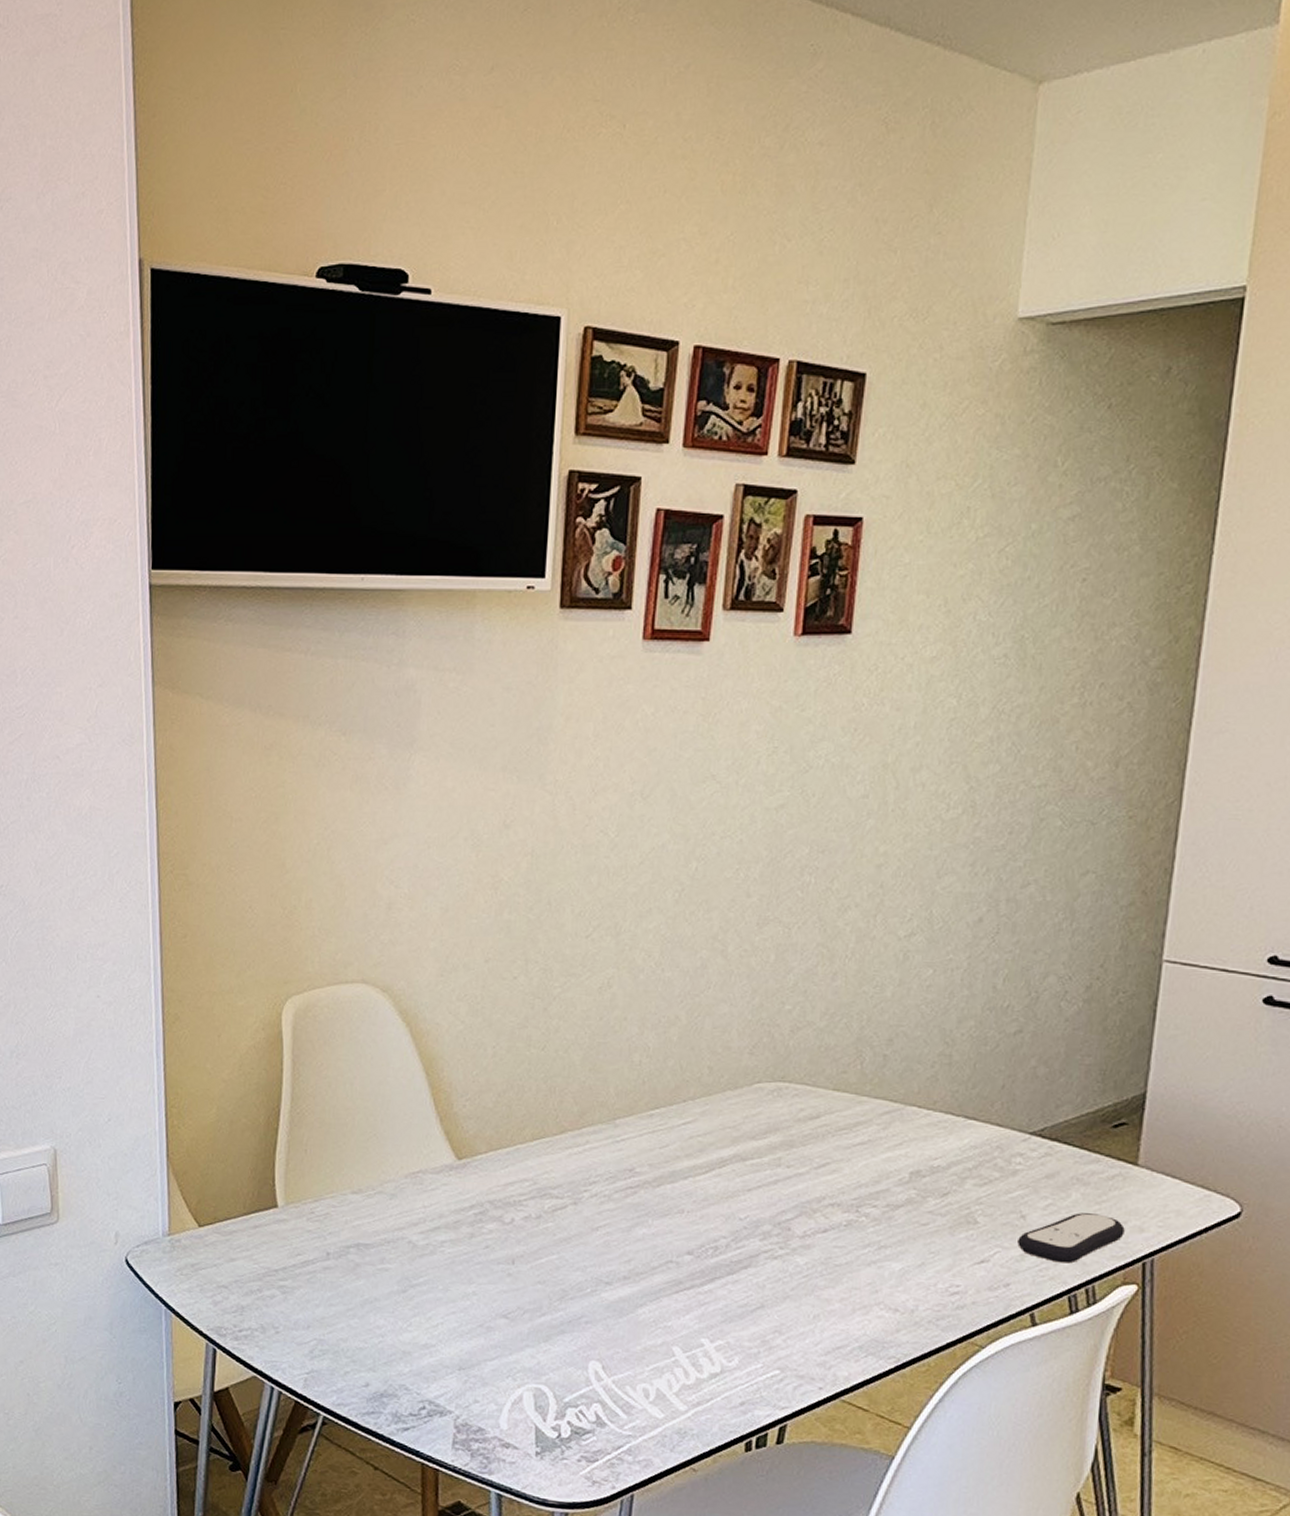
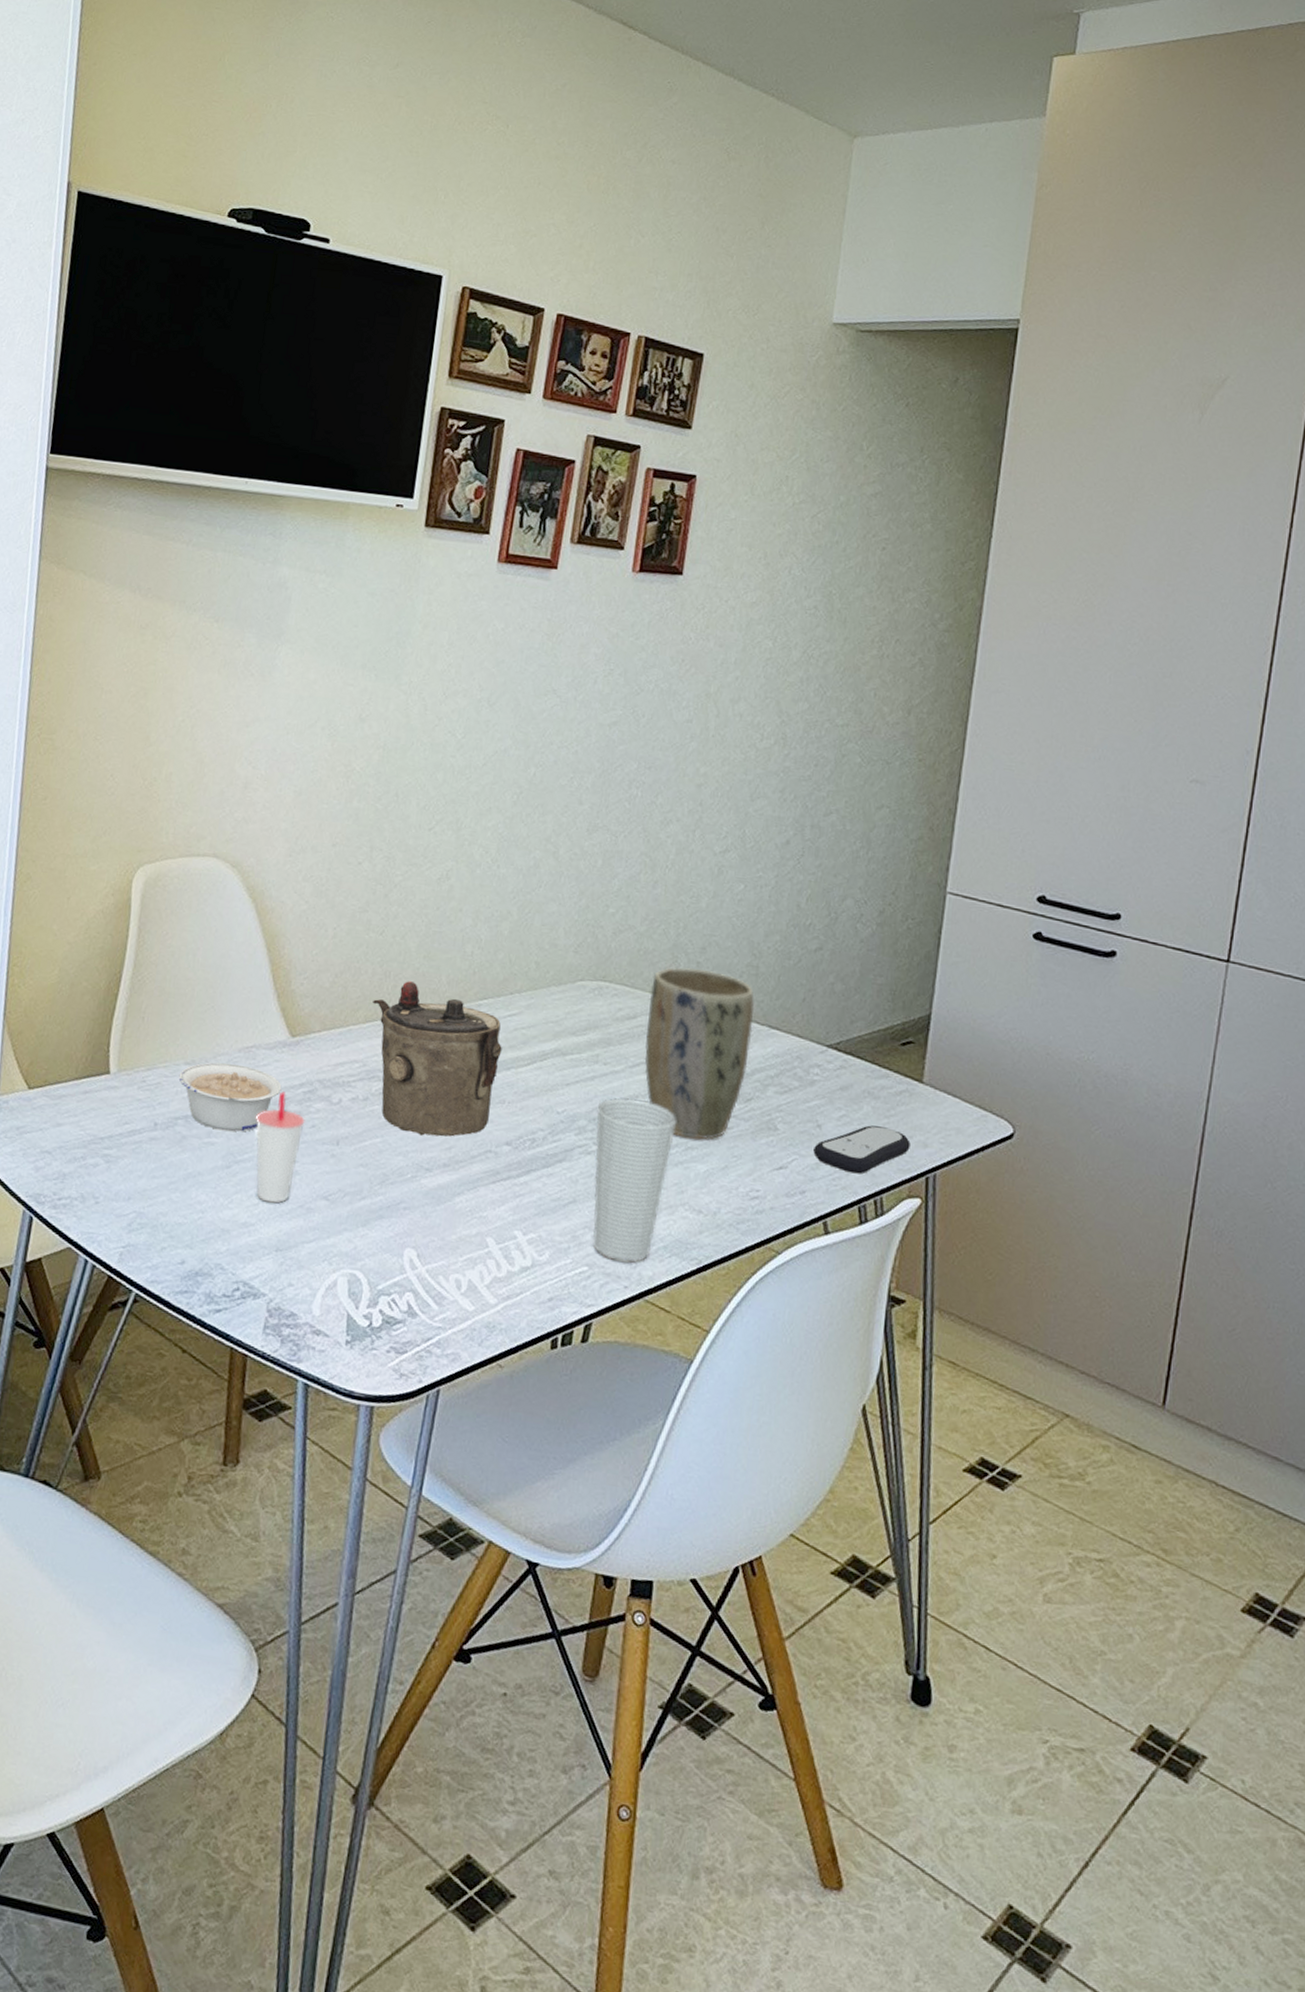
legume: none [347,1189,452,1257] -> present [178,1062,282,1132]
cup: none [428,1214,478,1324] -> present [256,1091,305,1203]
teapot: none [539,1095,678,1250] -> present [373,981,502,1137]
cup: none [782,1199,867,1364] -> present [593,1097,676,1262]
plant pot: none [830,1061,949,1238] -> present [644,967,755,1140]

